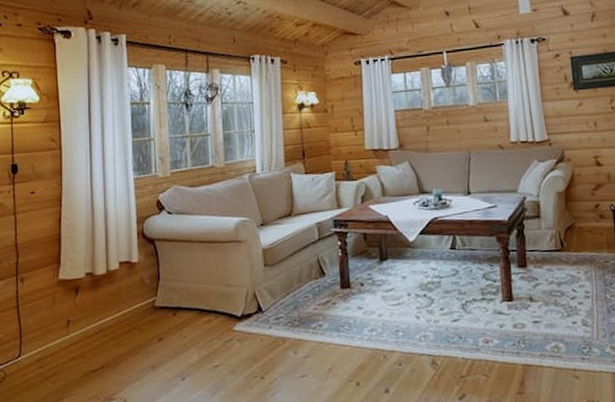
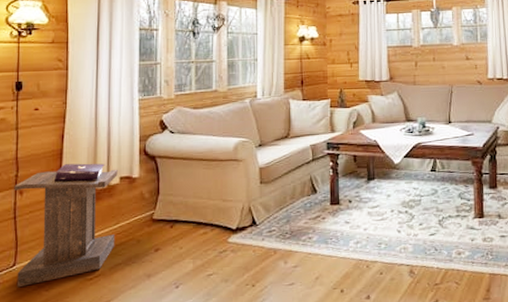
lectern: none [15,248,118,380] -> present [14,163,118,288]

